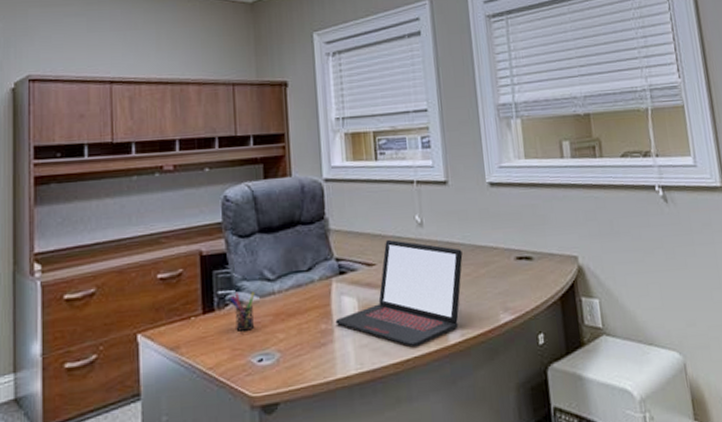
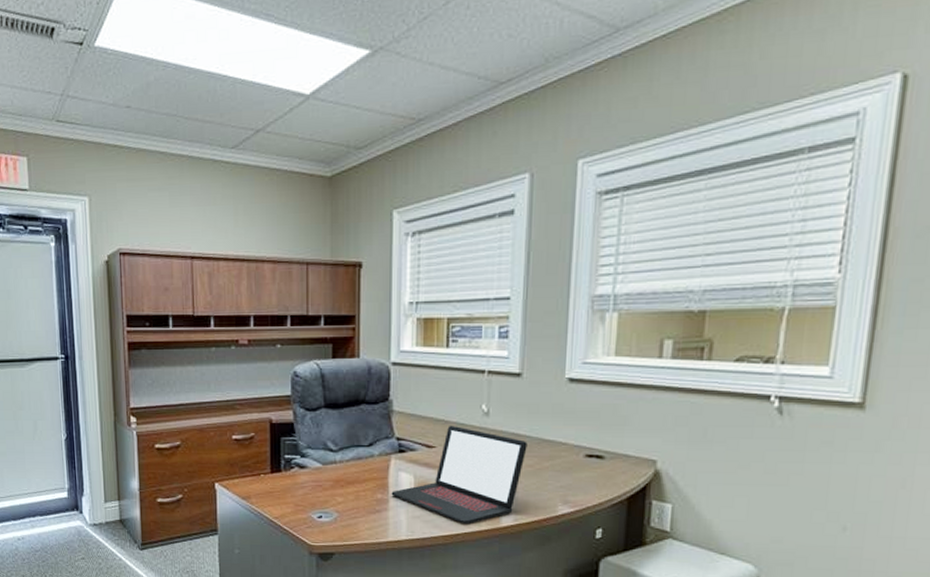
pen holder: present [230,291,255,331] -> none [295,459,318,491]

